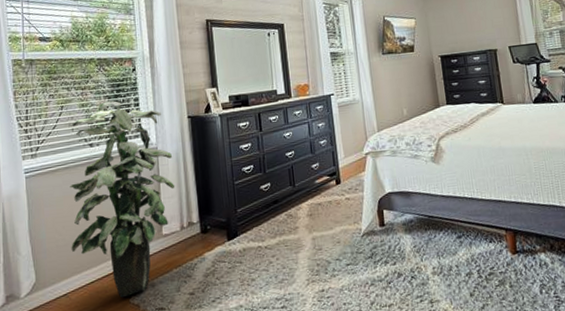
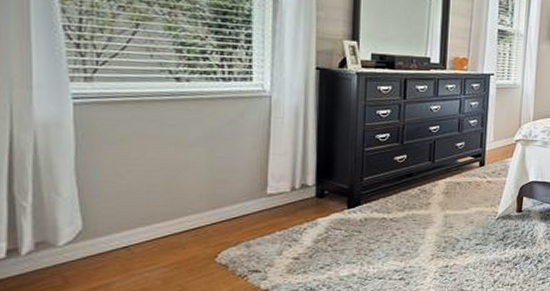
indoor plant: present [70,101,175,298] -> none [138,30,291,256]

